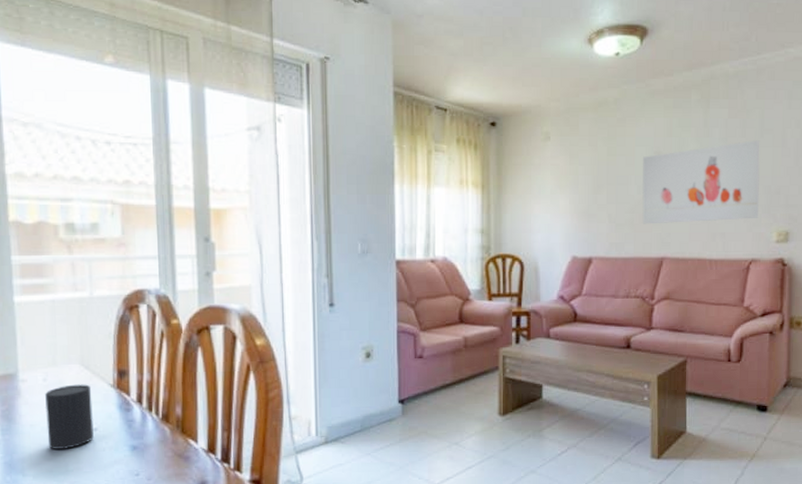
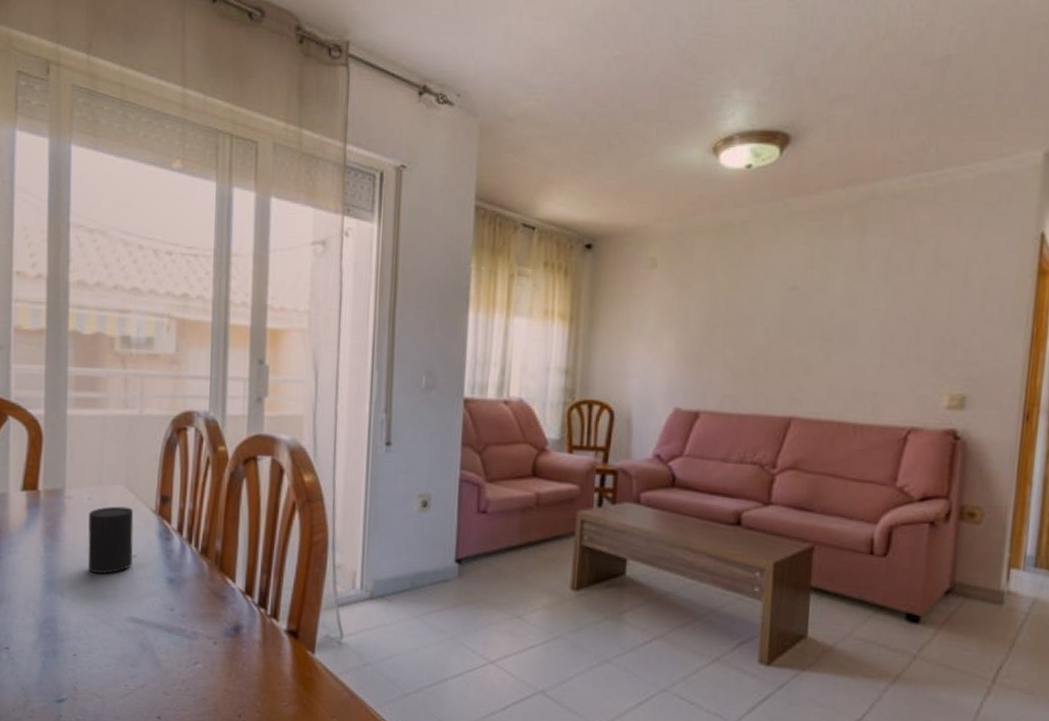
wall art: present [641,140,760,224] -> none [767,277,932,377]

